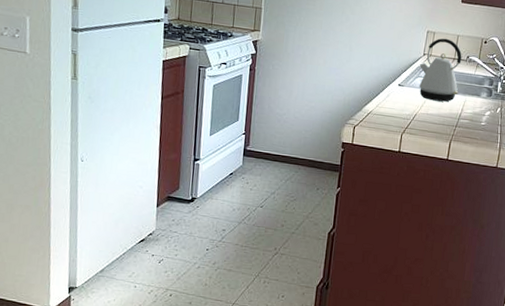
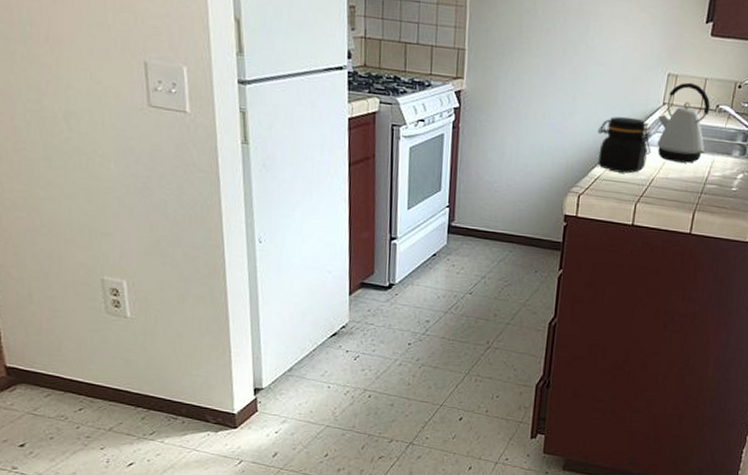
jar: none [369,63,415,110] -> present [597,116,652,174]

